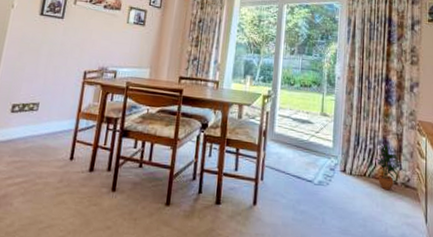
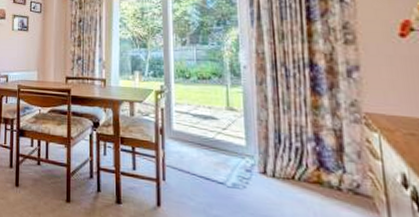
potted plant: present [374,143,401,191] -> none [304,140,345,198]

